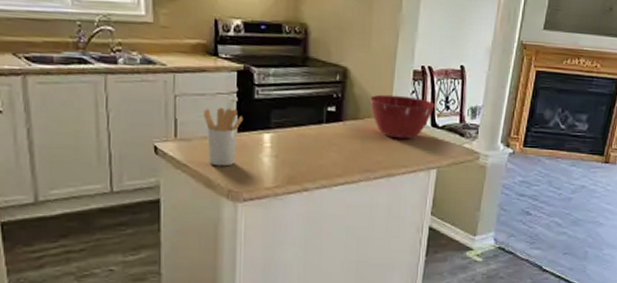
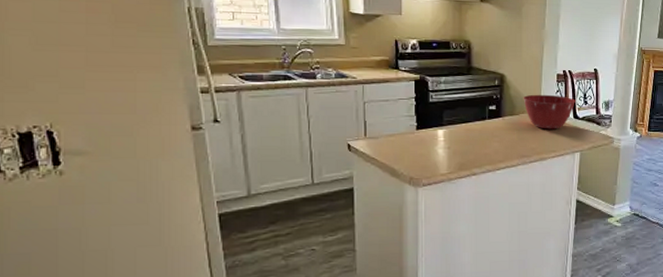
utensil holder: present [203,107,244,167] -> none [388,110,421,158]

